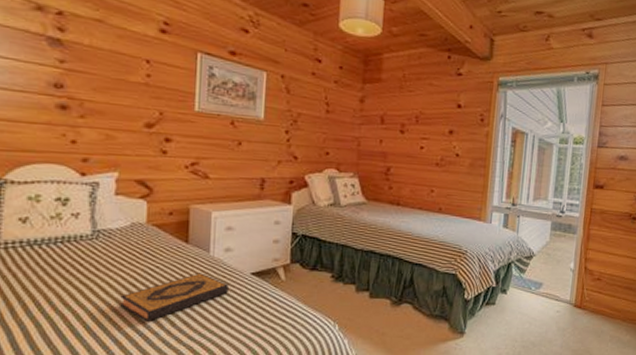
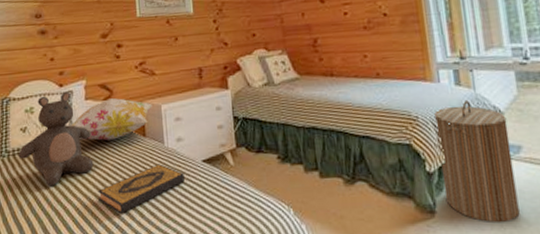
teddy bear: none [12,182,118,288] -> present [18,91,94,186]
decorative pillow: none [91,197,202,244] -> present [70,98,154,141]
laundry hamper: none [475,241,537,344] -> present [434,100,520,224]

